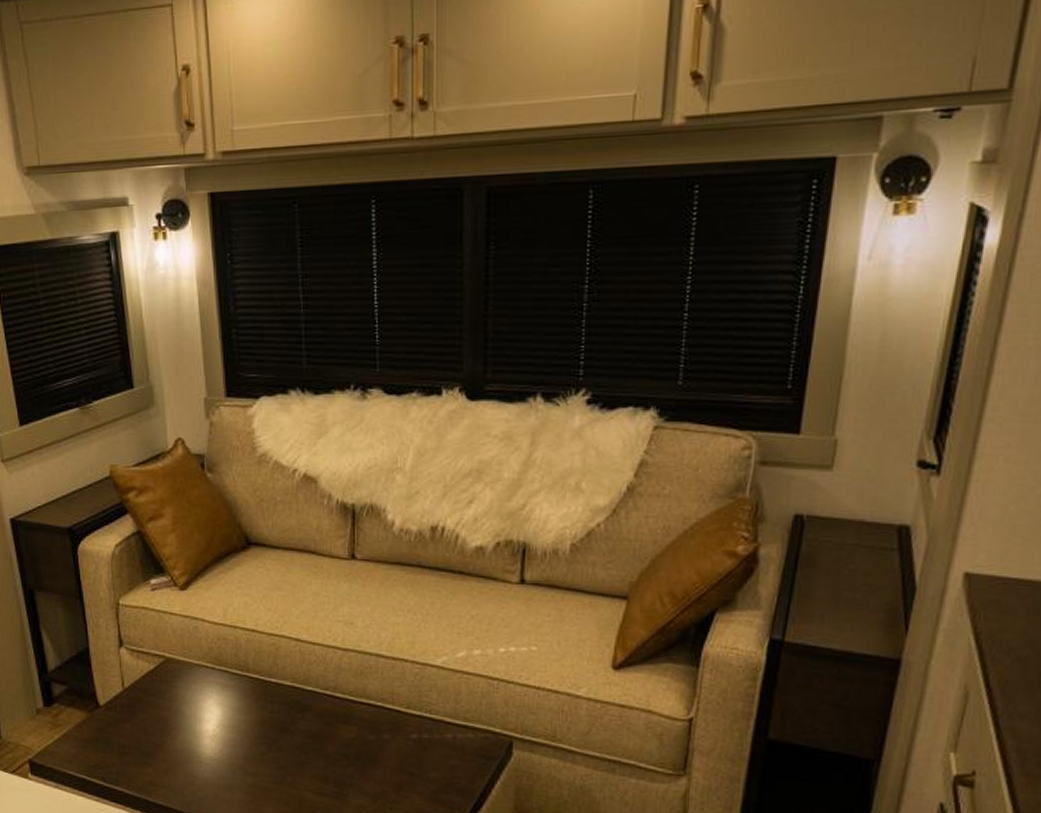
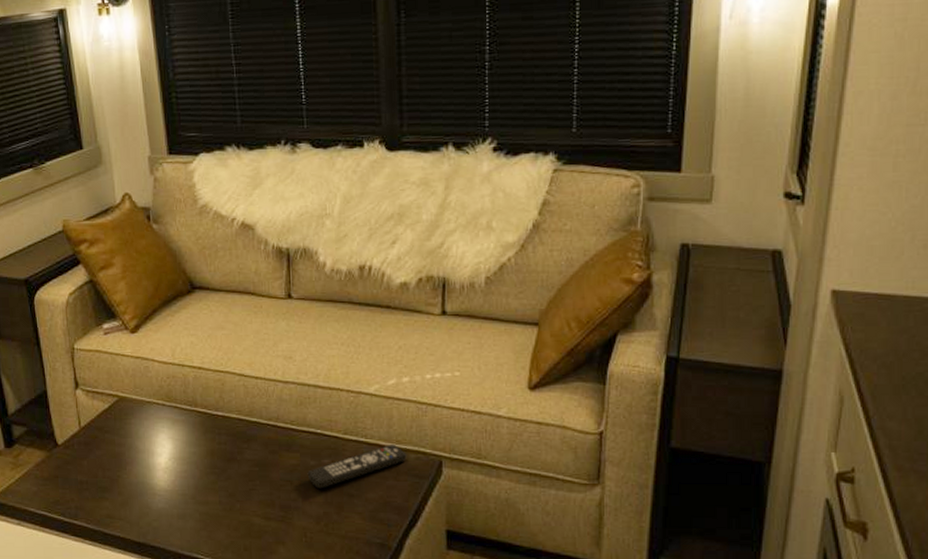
remote control: none [365,721,474,765] -> present [307,443,407,489]

